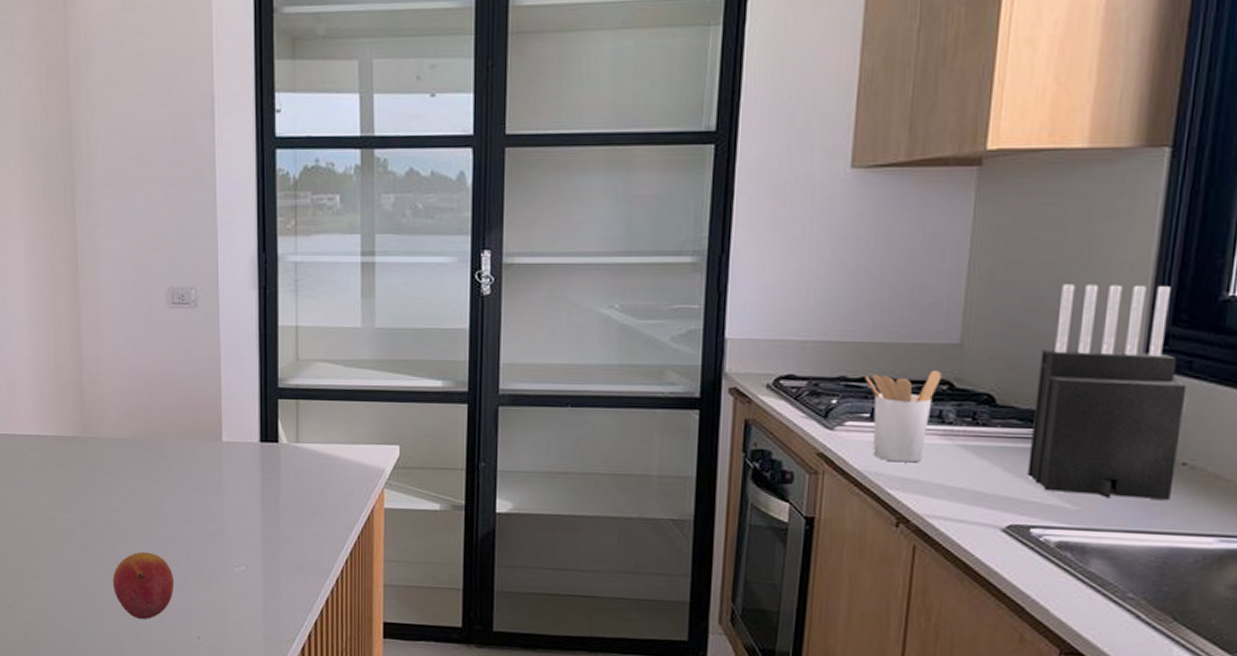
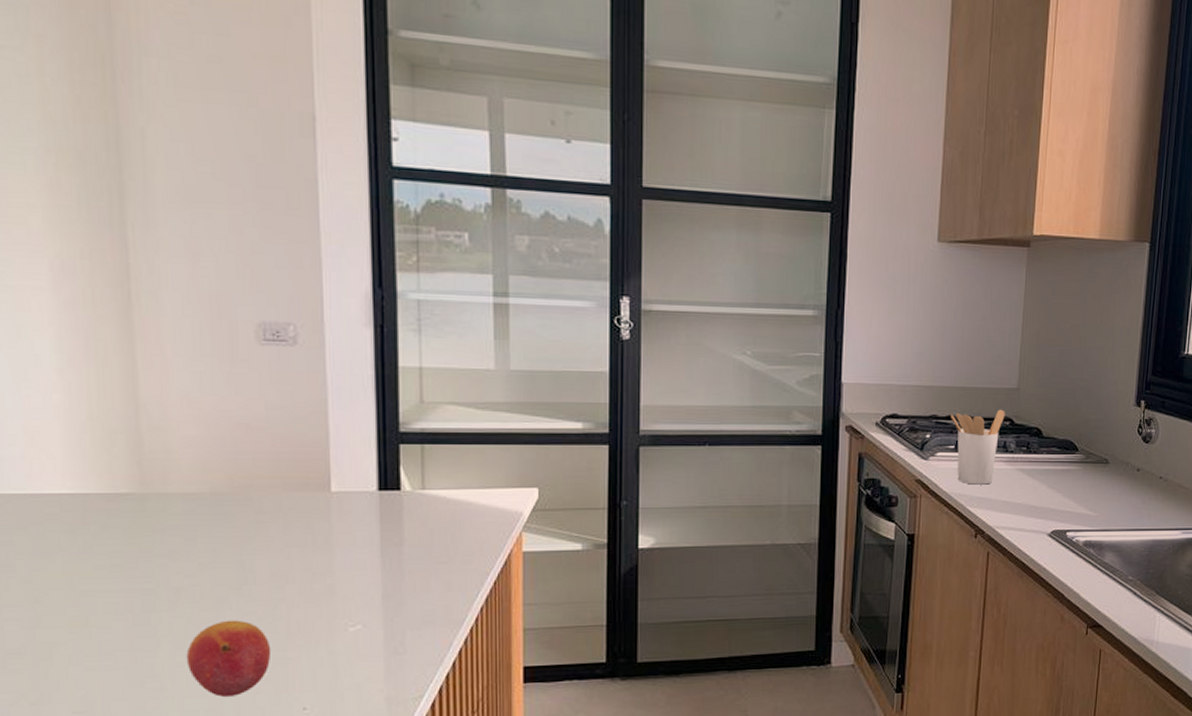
knife block: present [1027,284,1187,499] -> none [1064,343,1162,506]

